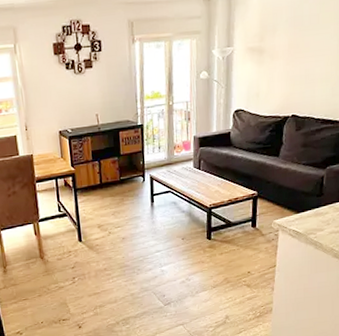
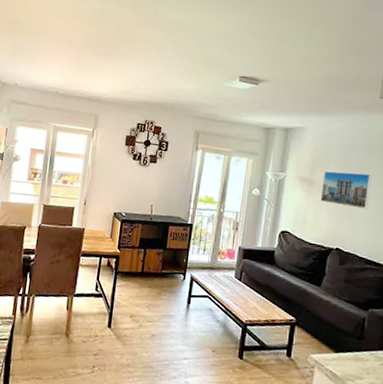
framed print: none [272,28,325,70] -> present [320,171,372,209]

